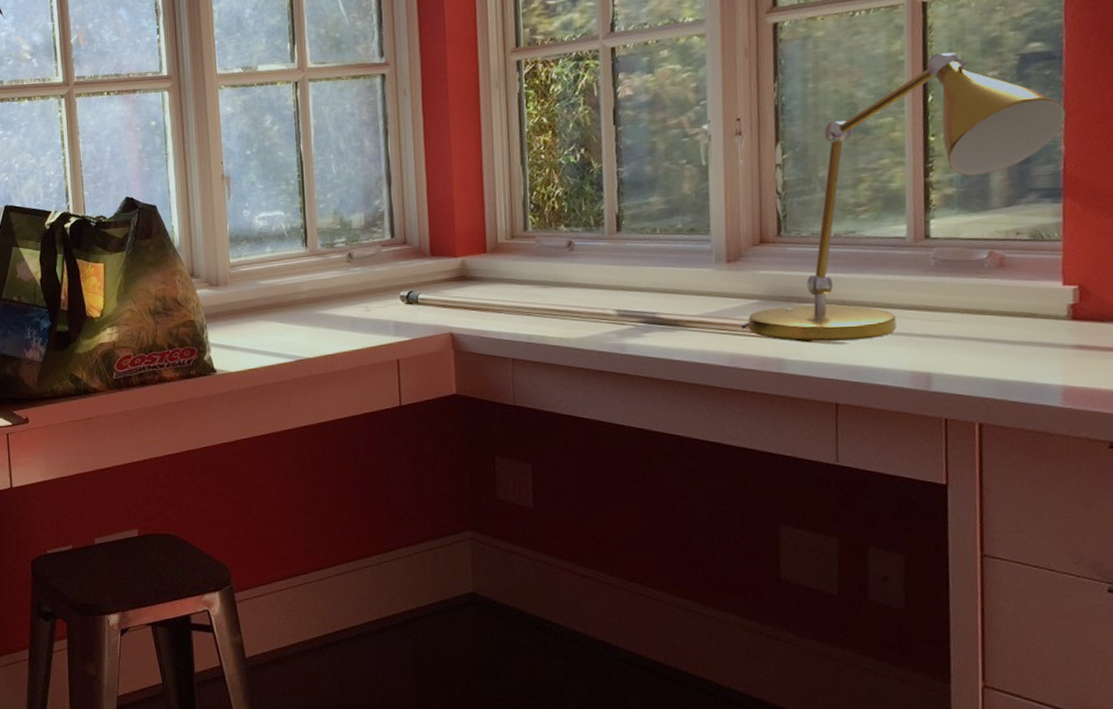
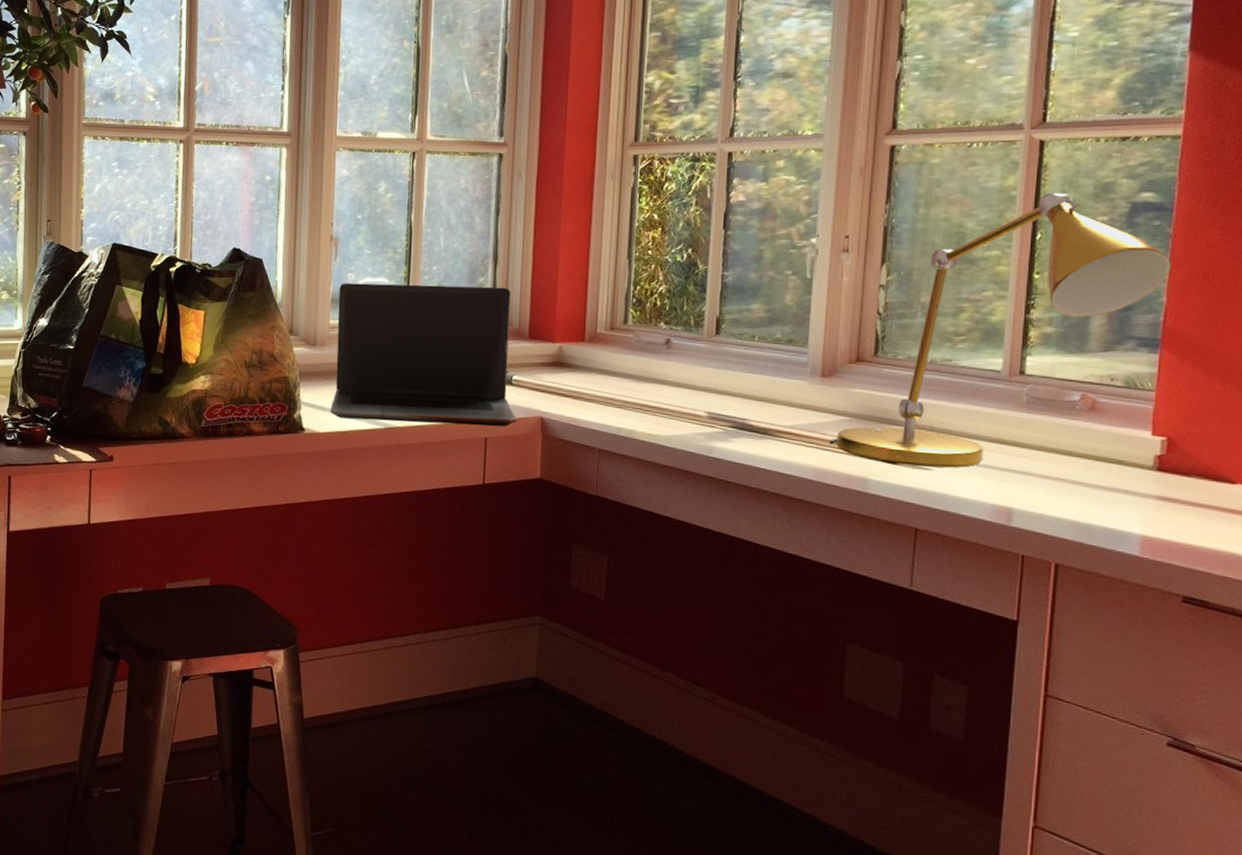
laptop computer: none [236,207,427,355] -> present [330,283,517,426]

